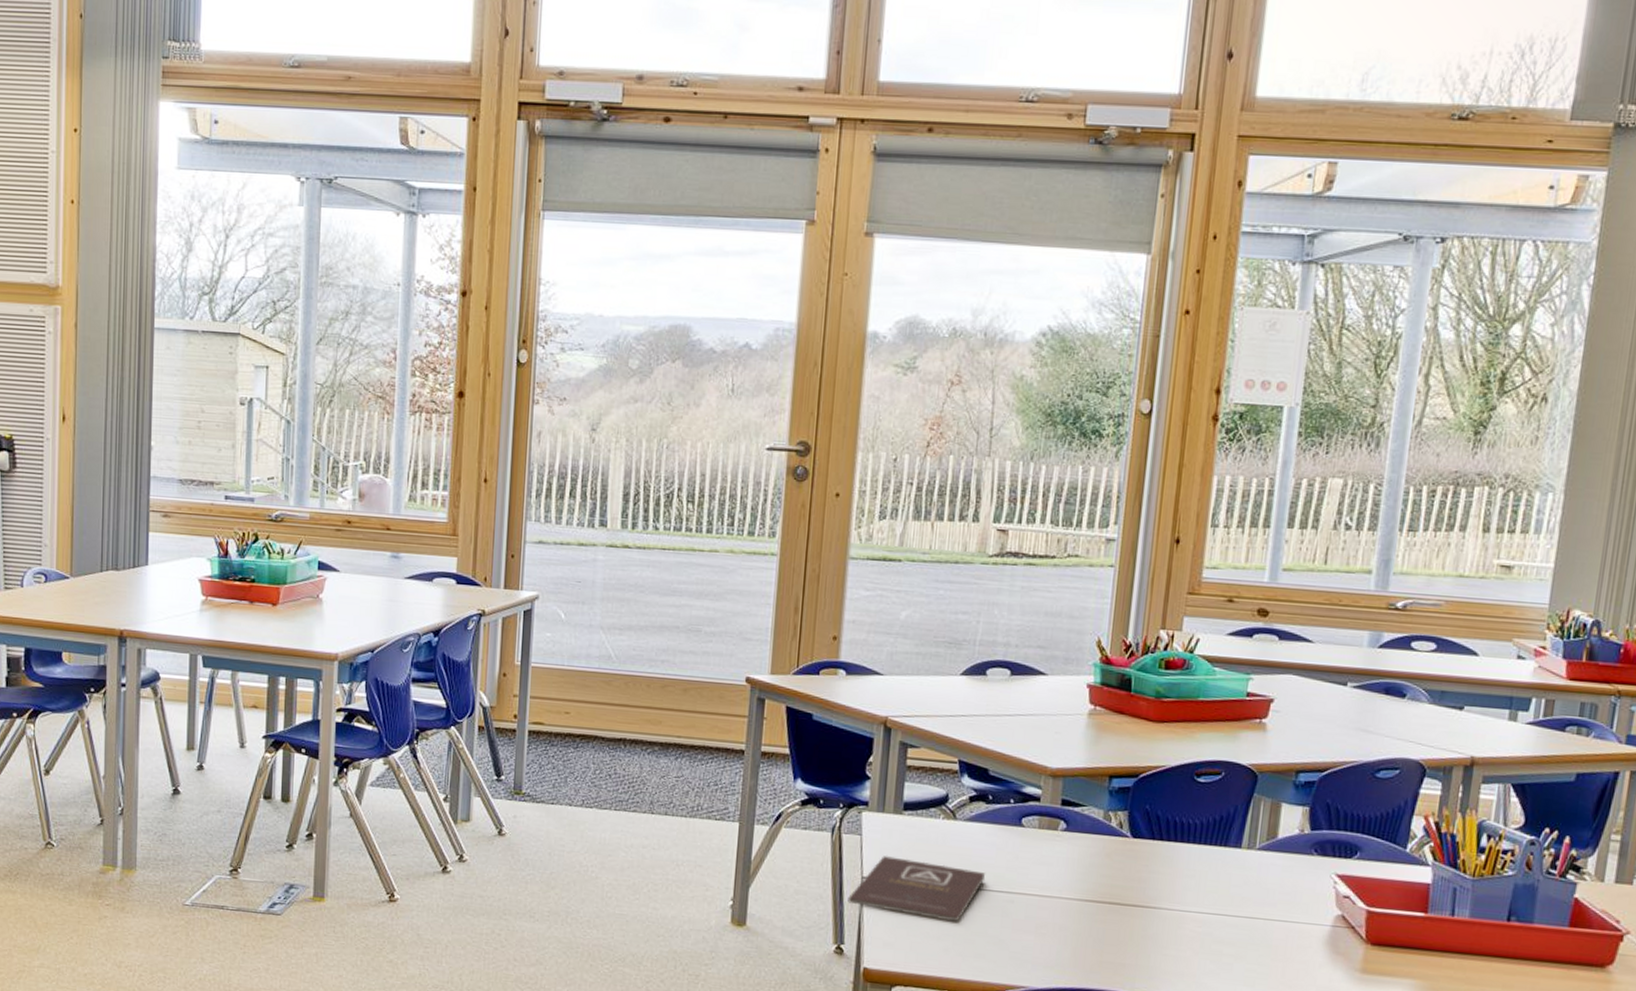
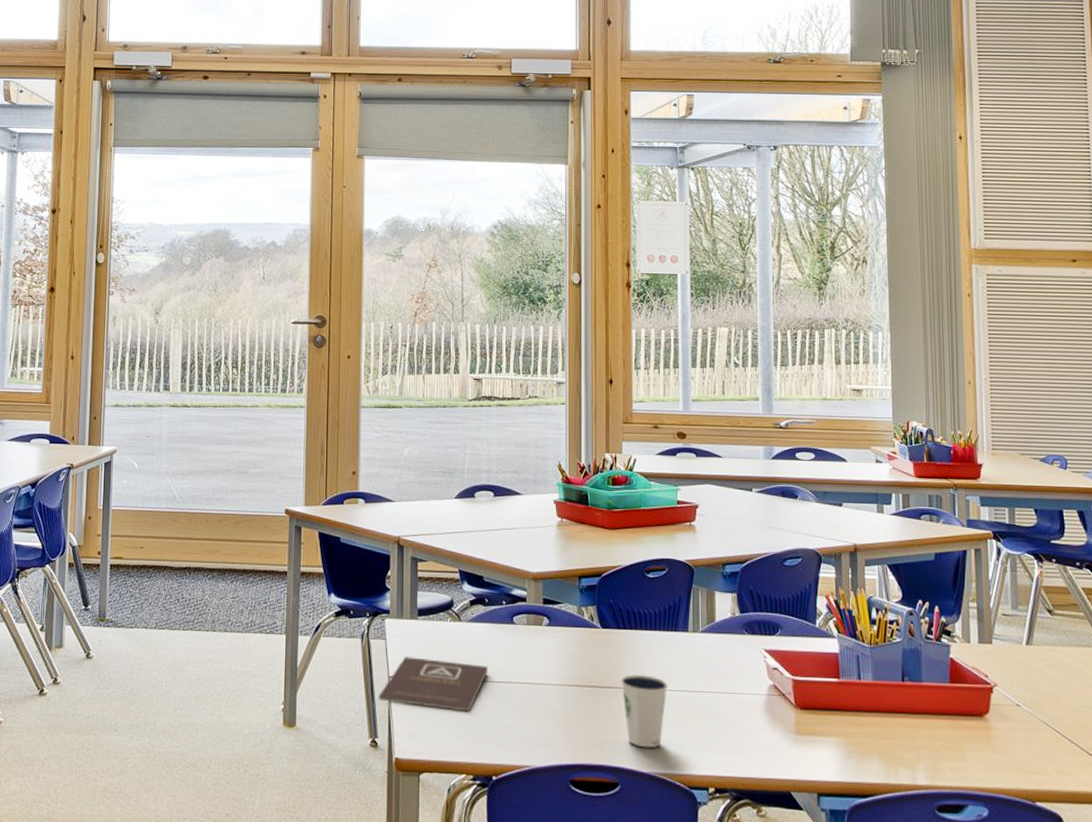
dixie cup: none [1149,893,1209,977] -> present [621,675,668,748]

